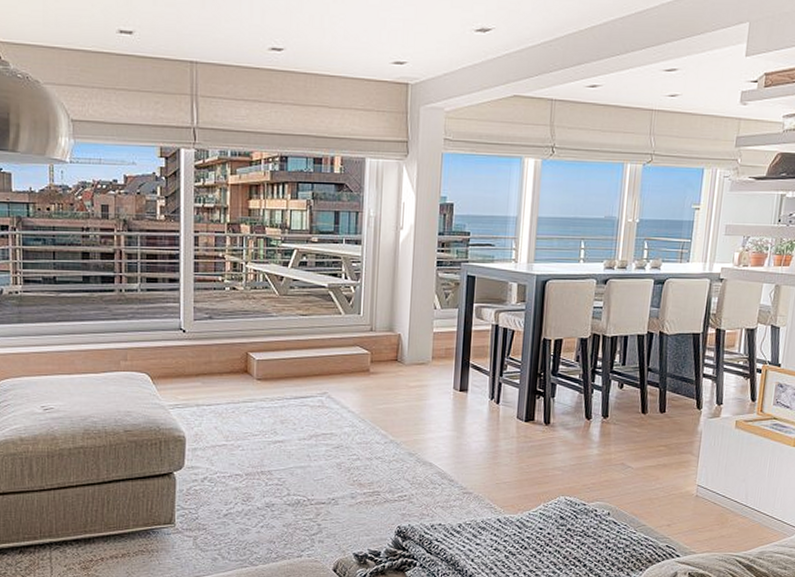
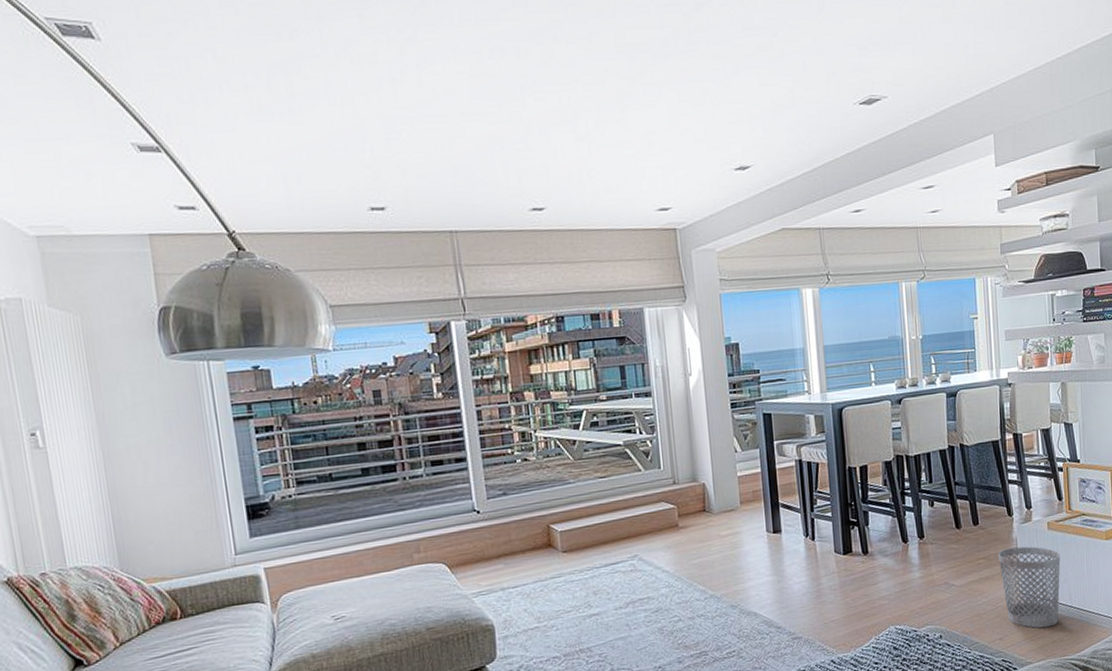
wastebasket: none [679,440,744,522] -> present [998,546,1061,628]

